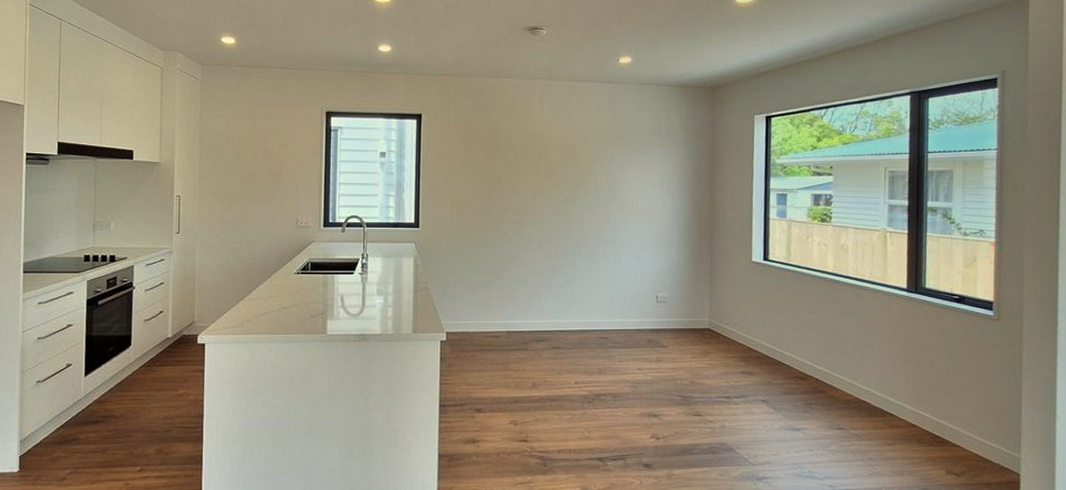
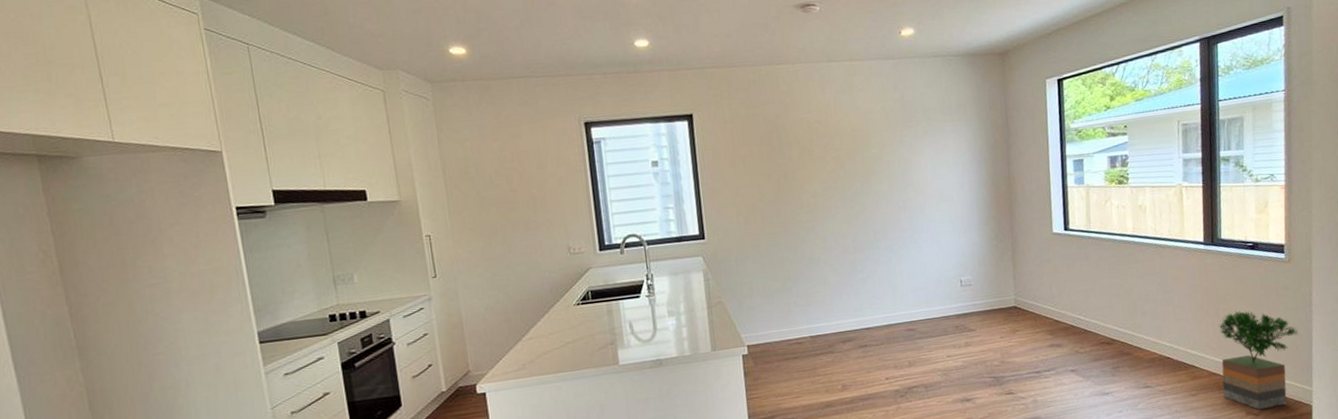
potted tree: none [919,363,1007,470] -> present [1218,310,1299,410]

